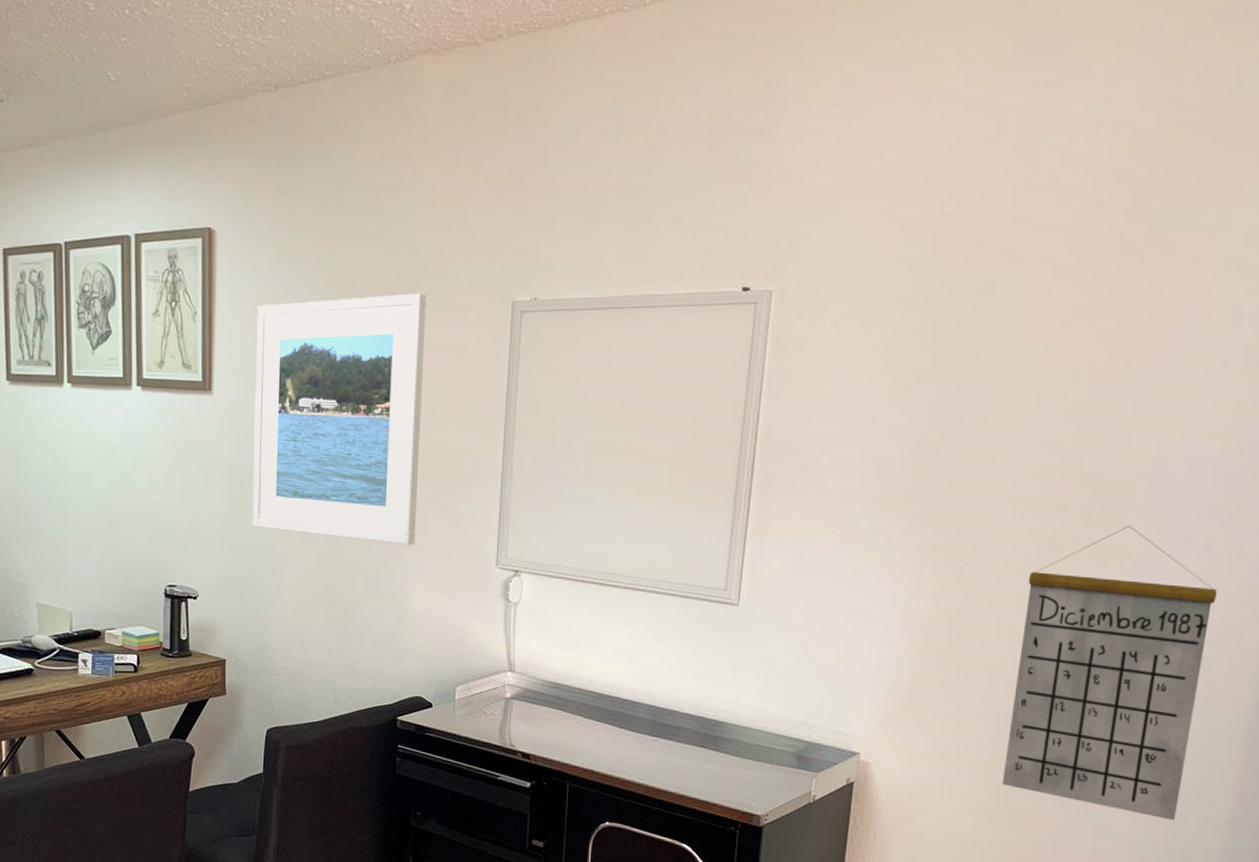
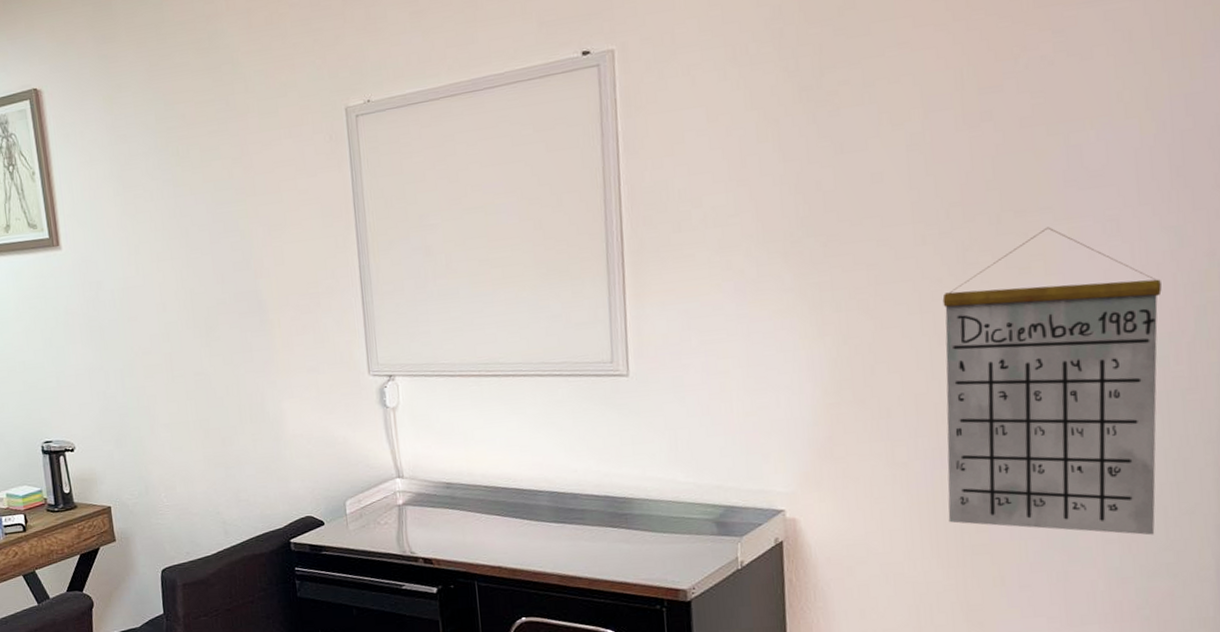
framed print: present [252,293,427,546] -> none [93,115,283,373]

